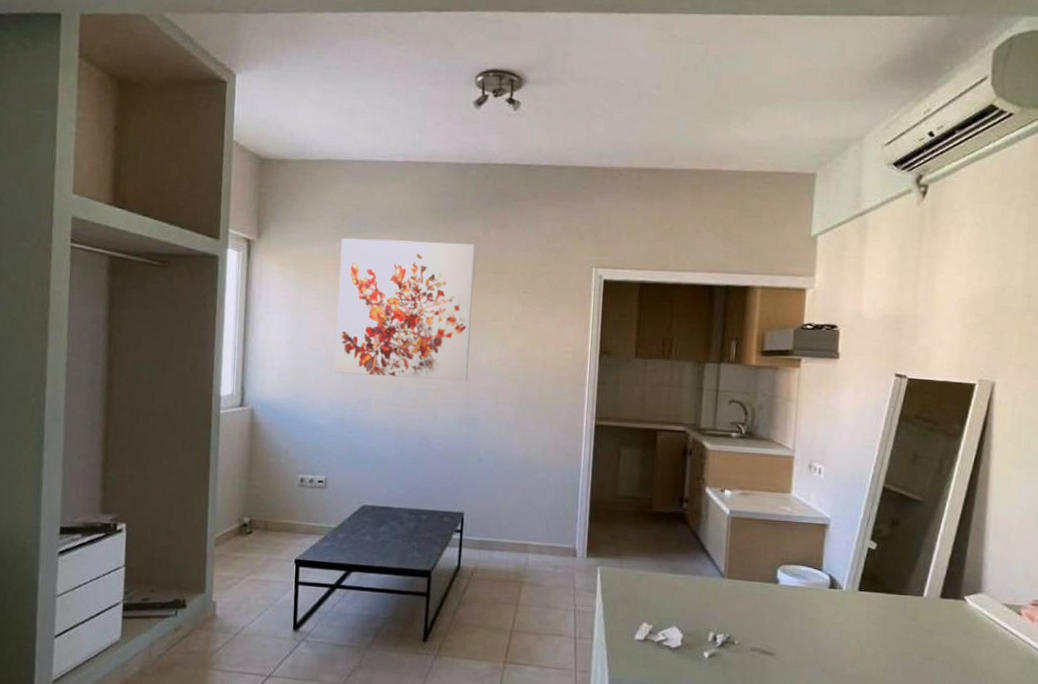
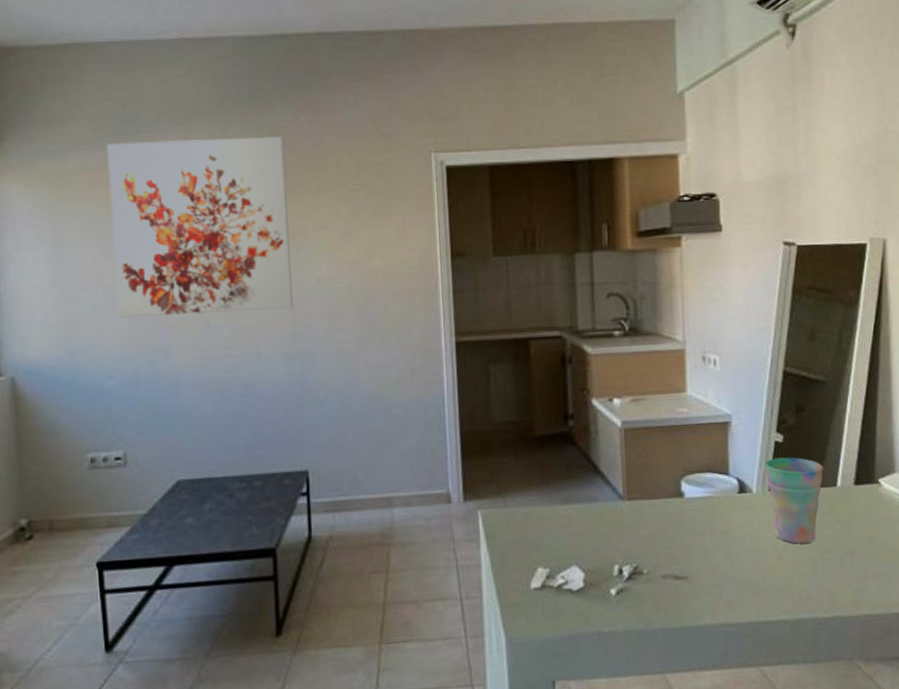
cup: none [856,562,912,643] -> present [765,457,823,544]

